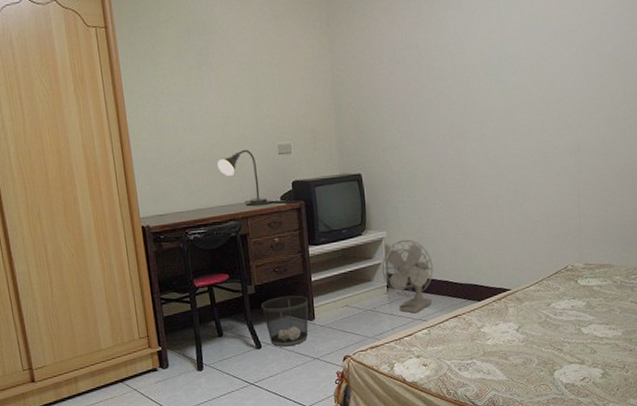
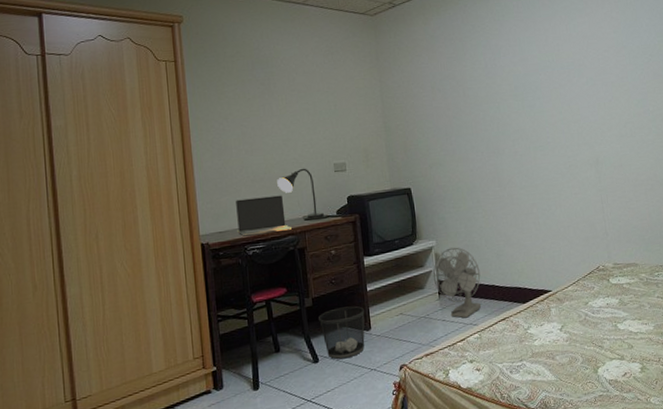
laptop: none [175,178,235,220] -> present [236,195,293,237]

